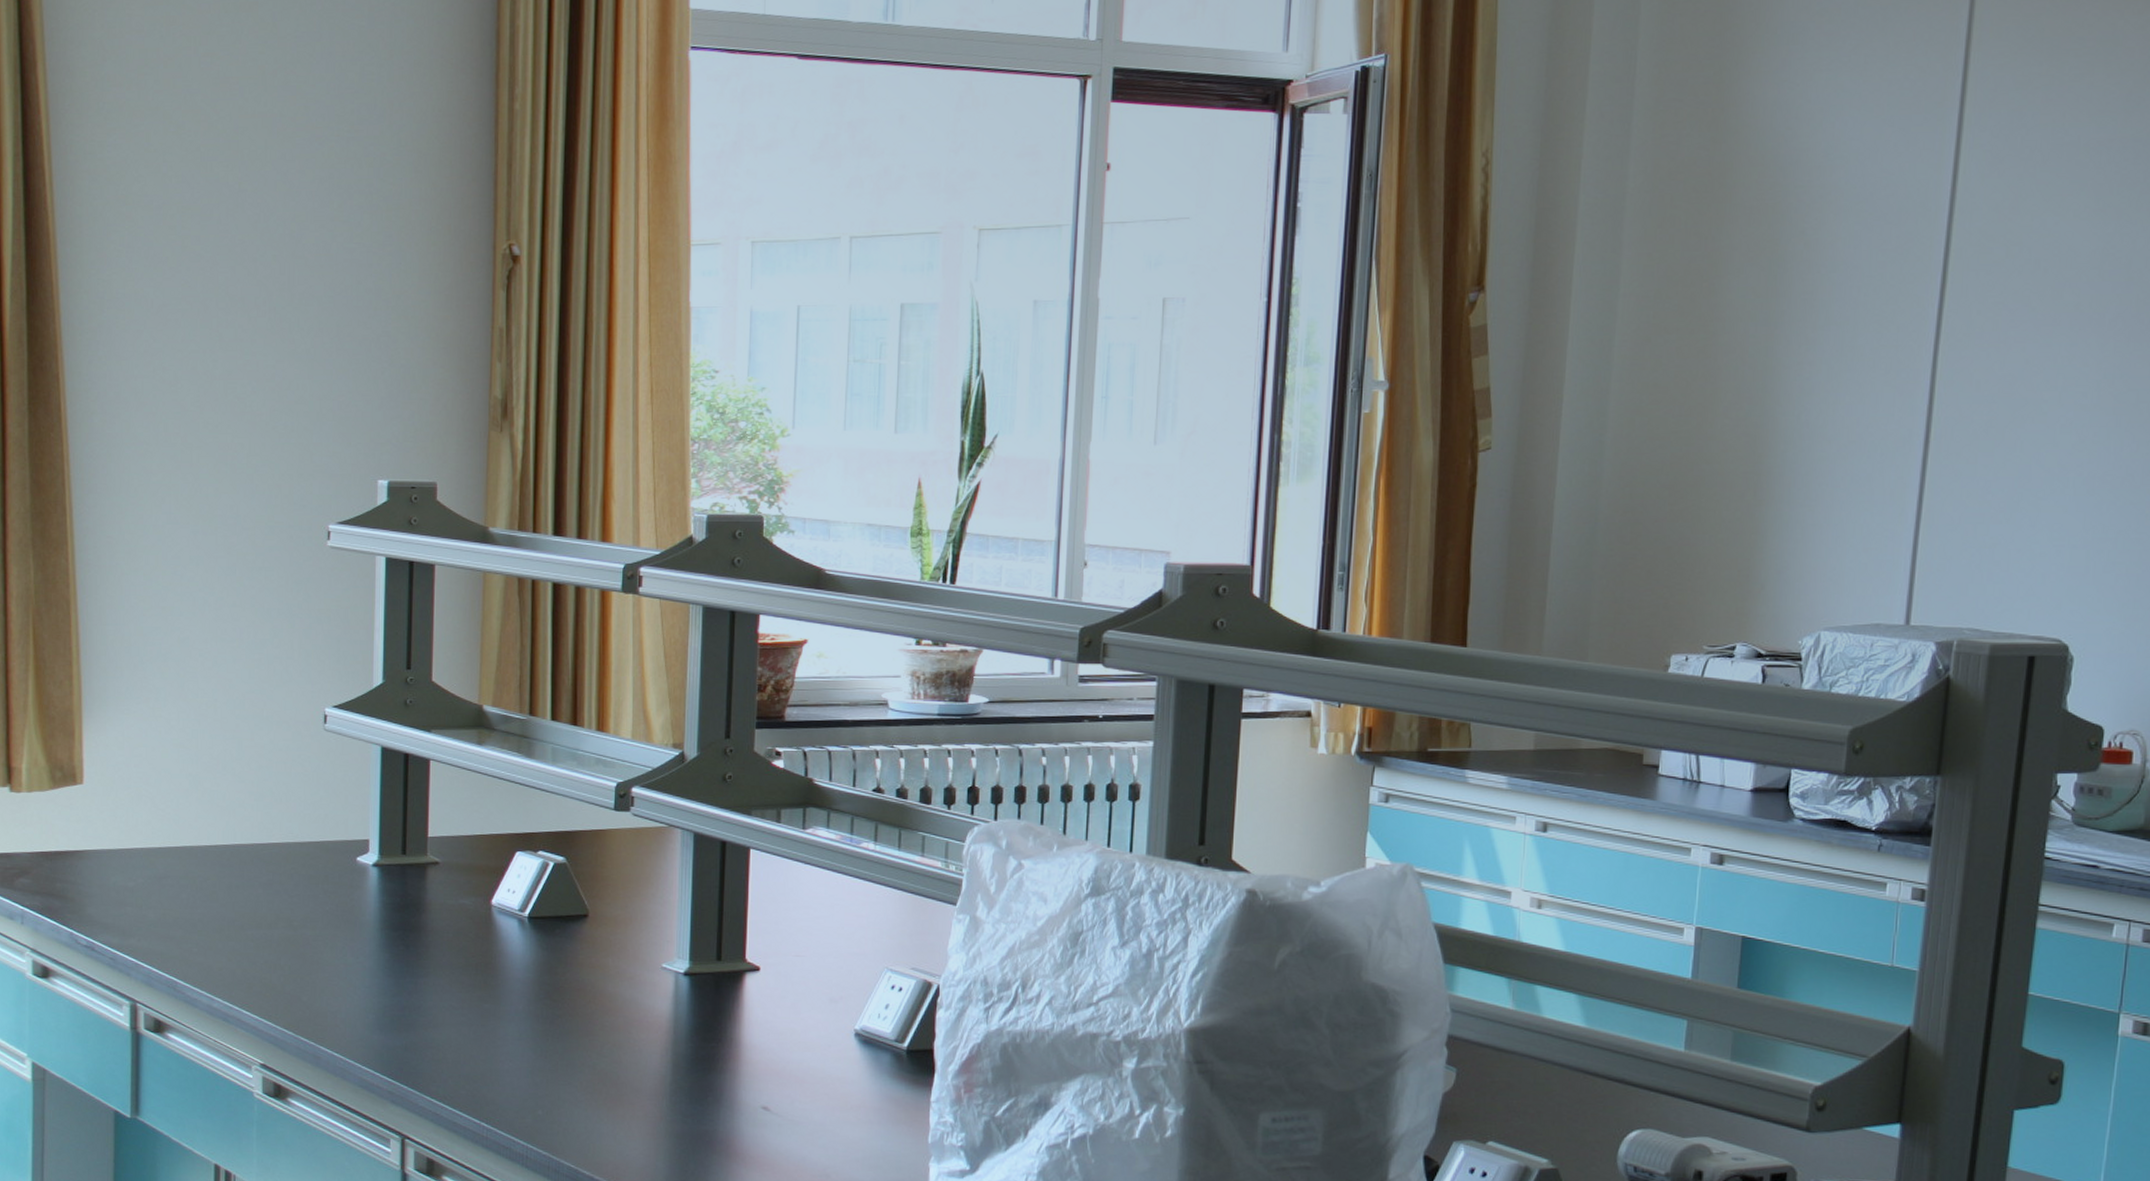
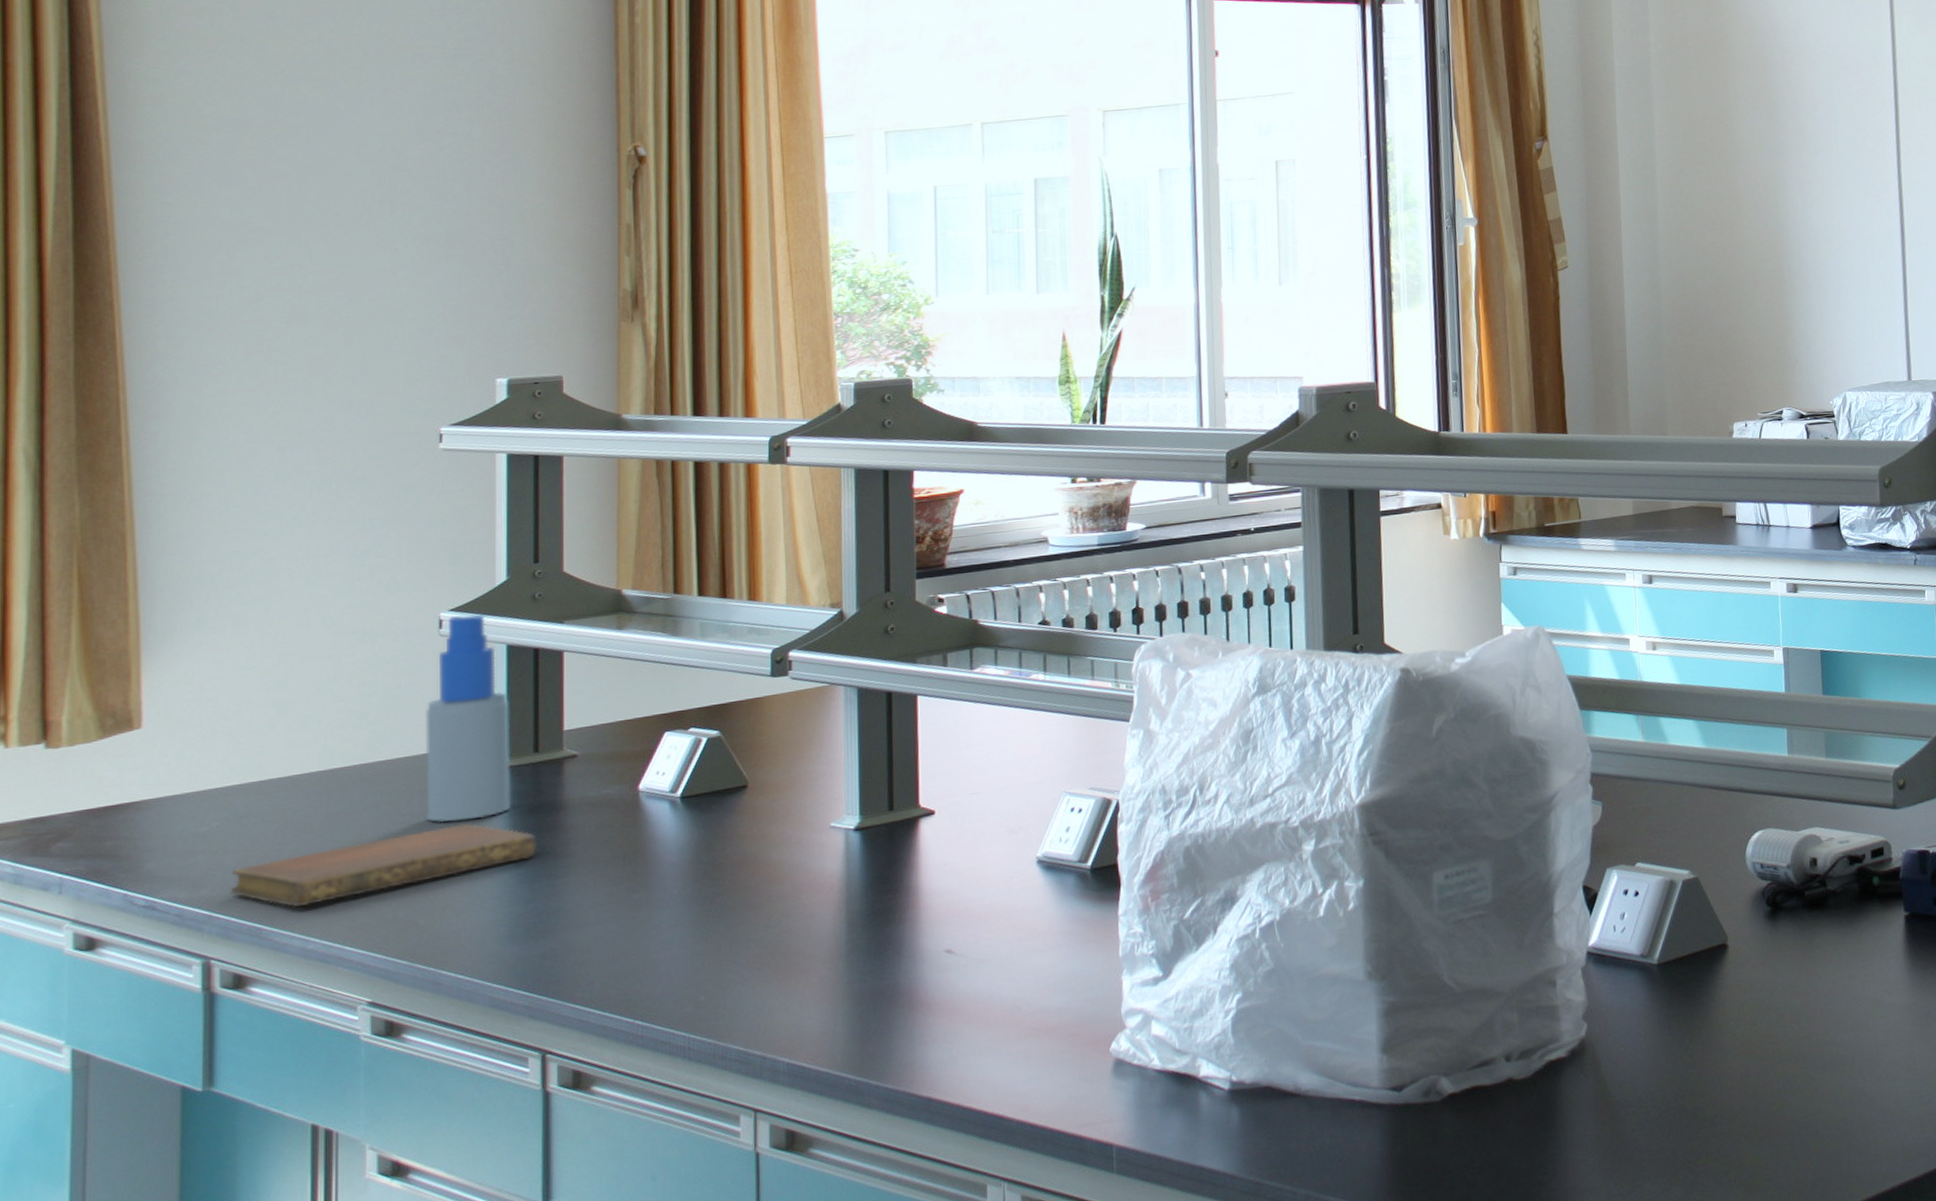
notebook: none [152,912,403,968] -> present [229,823,538,908]
spray bottle: none [311,712,382,910] -> present [426,614,511,823]

